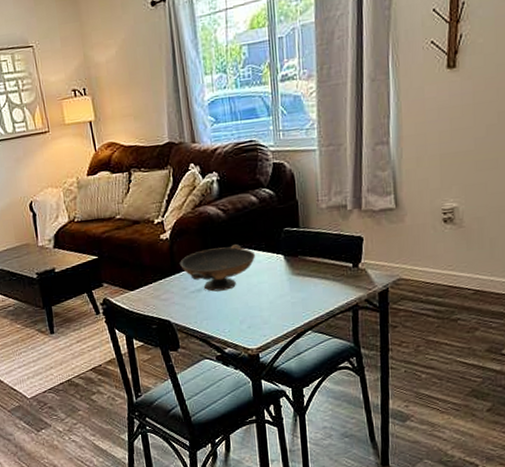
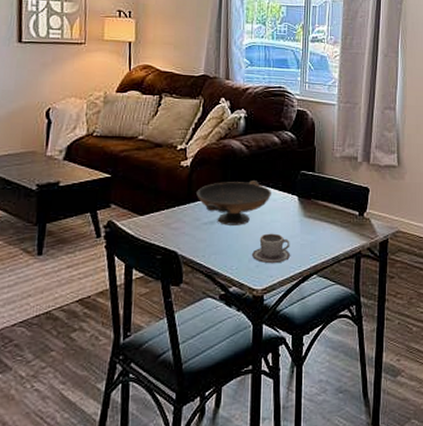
cup: none [243,294,283,324] -> present [252,233,291,264]

